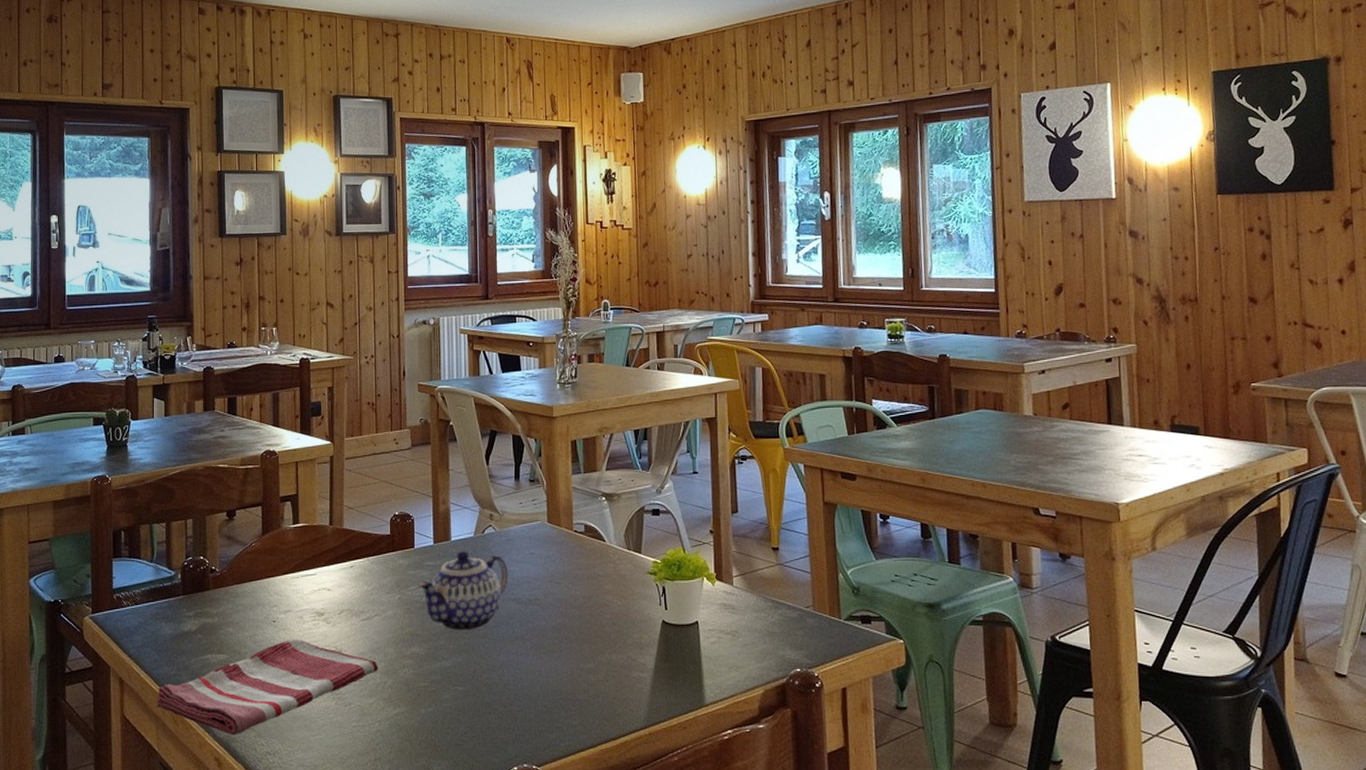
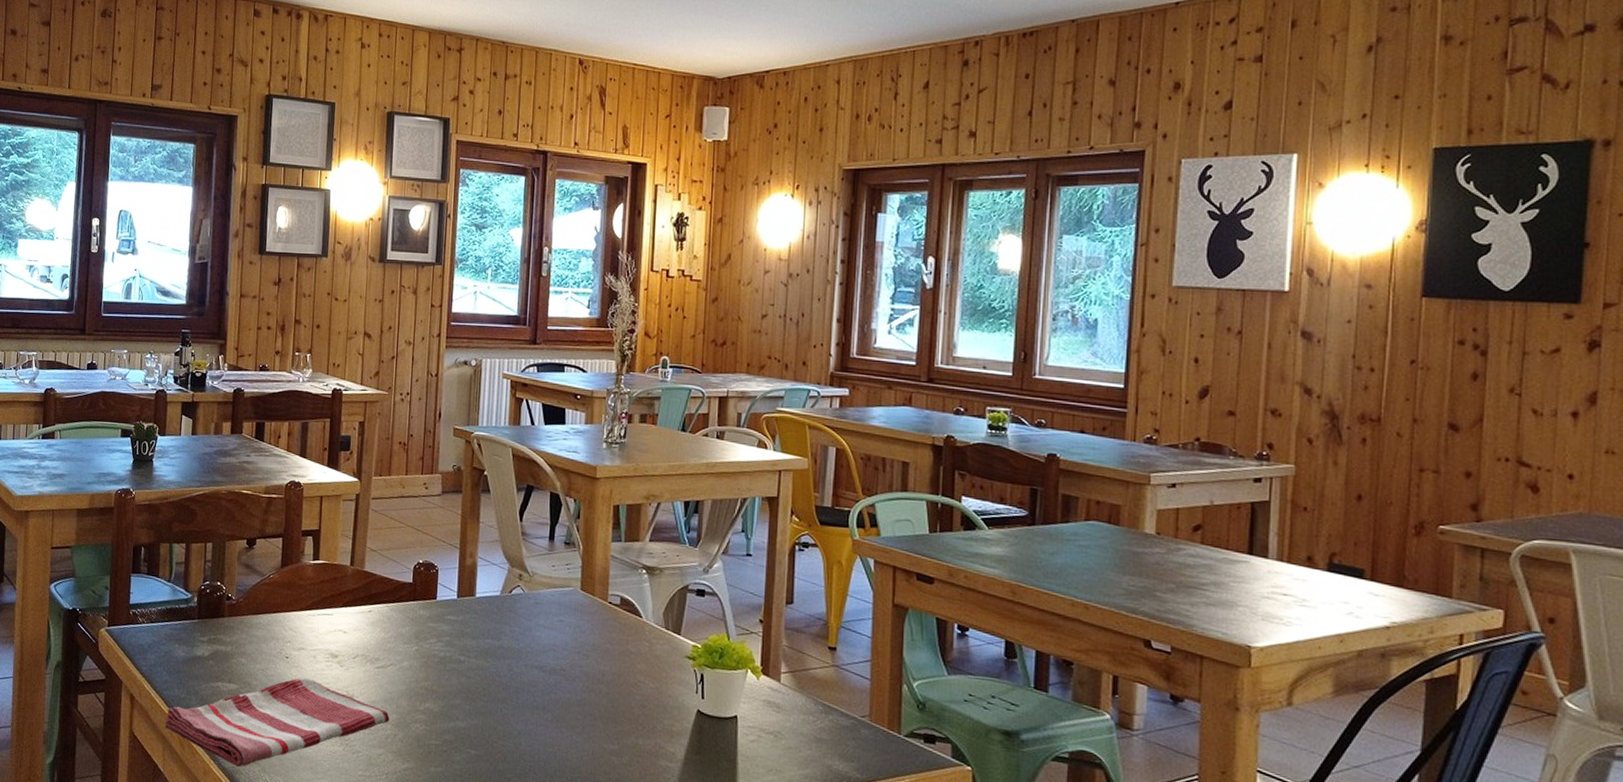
teapot: present [419,551,509,632] -> none [438,609,534,695]

